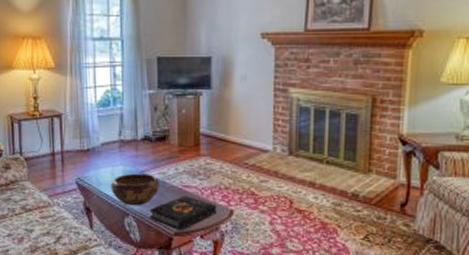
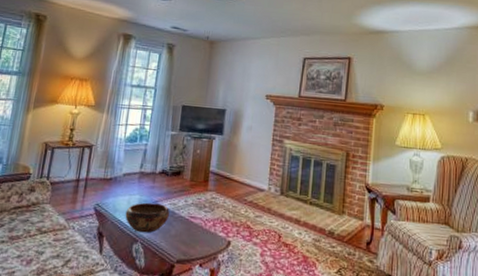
book: present [149,195,217,231] -> none [156,225,217,259]

